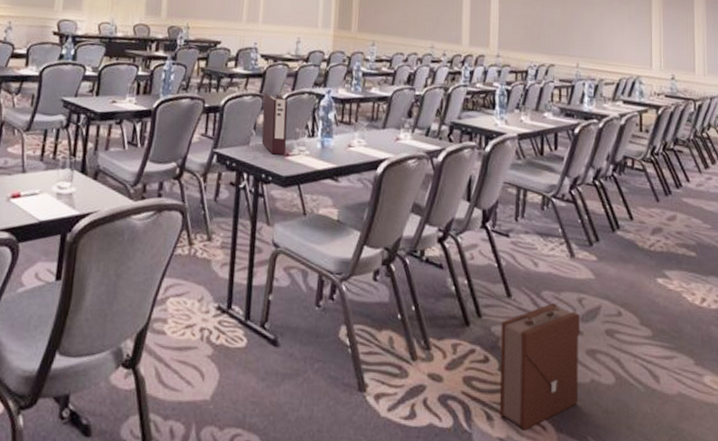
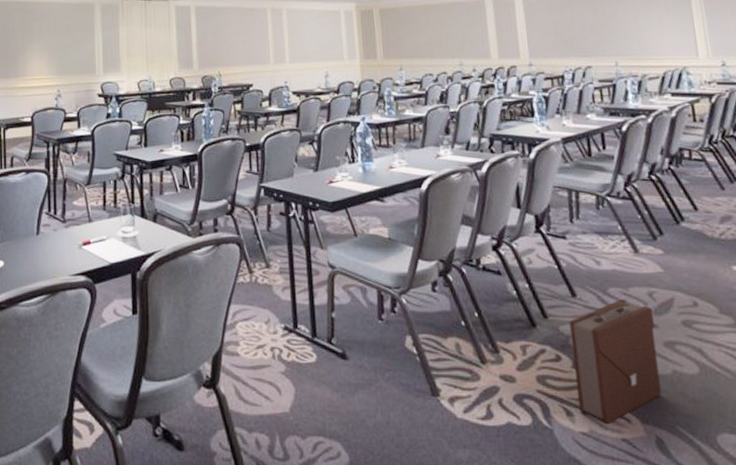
binder: present [261,92,288,156] -> none [300,126,330,183]

